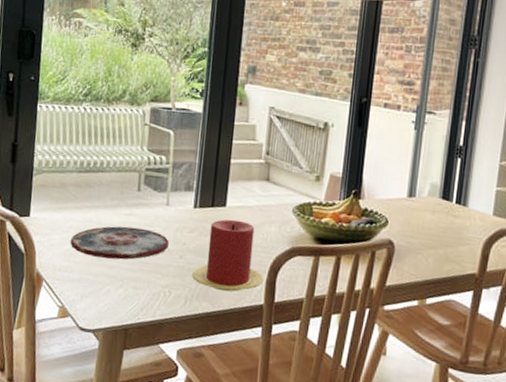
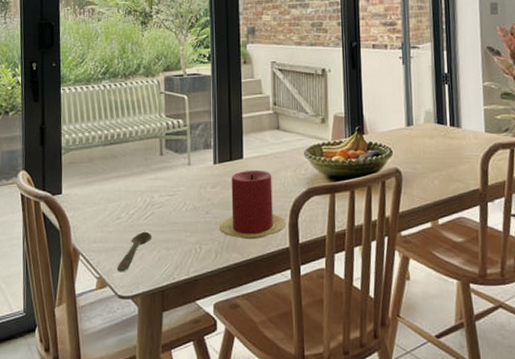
plate: present [70,226,169,260] -> none [102,190,194,224]
spoon: none [81,266,121,305] -> present [117,231,152,272]

